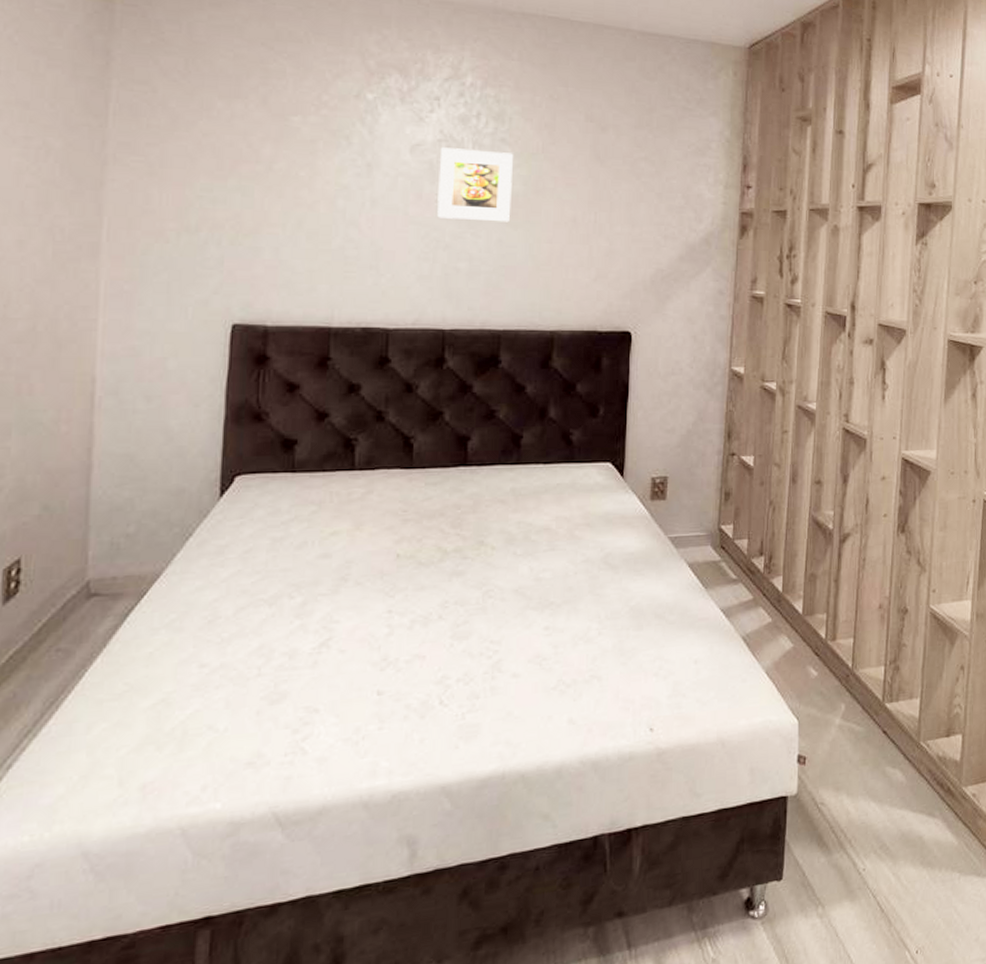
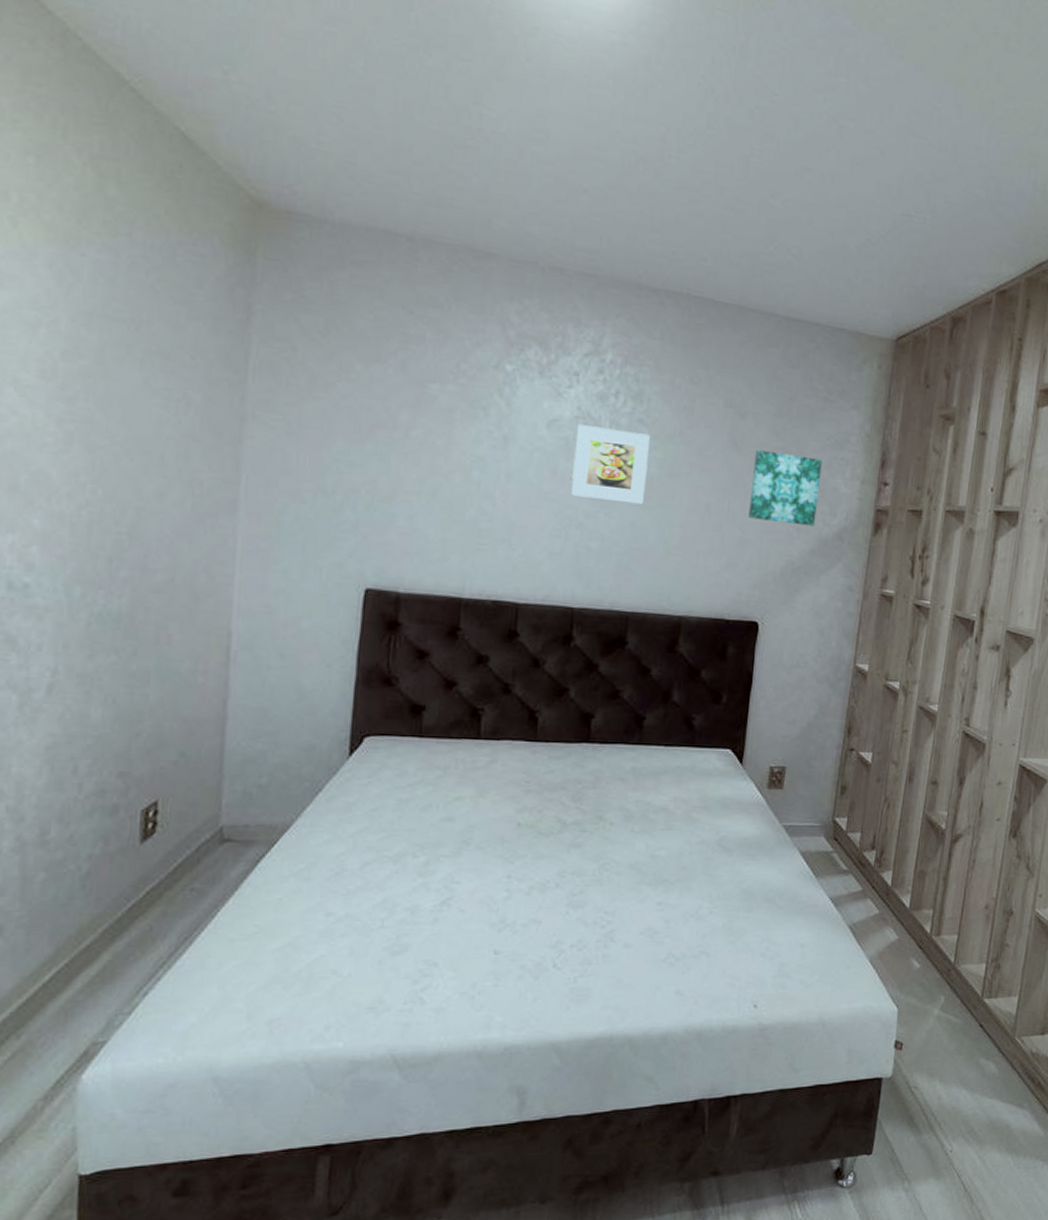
wall art: none [615,161,685,233] -> present [748,449,822,527]

